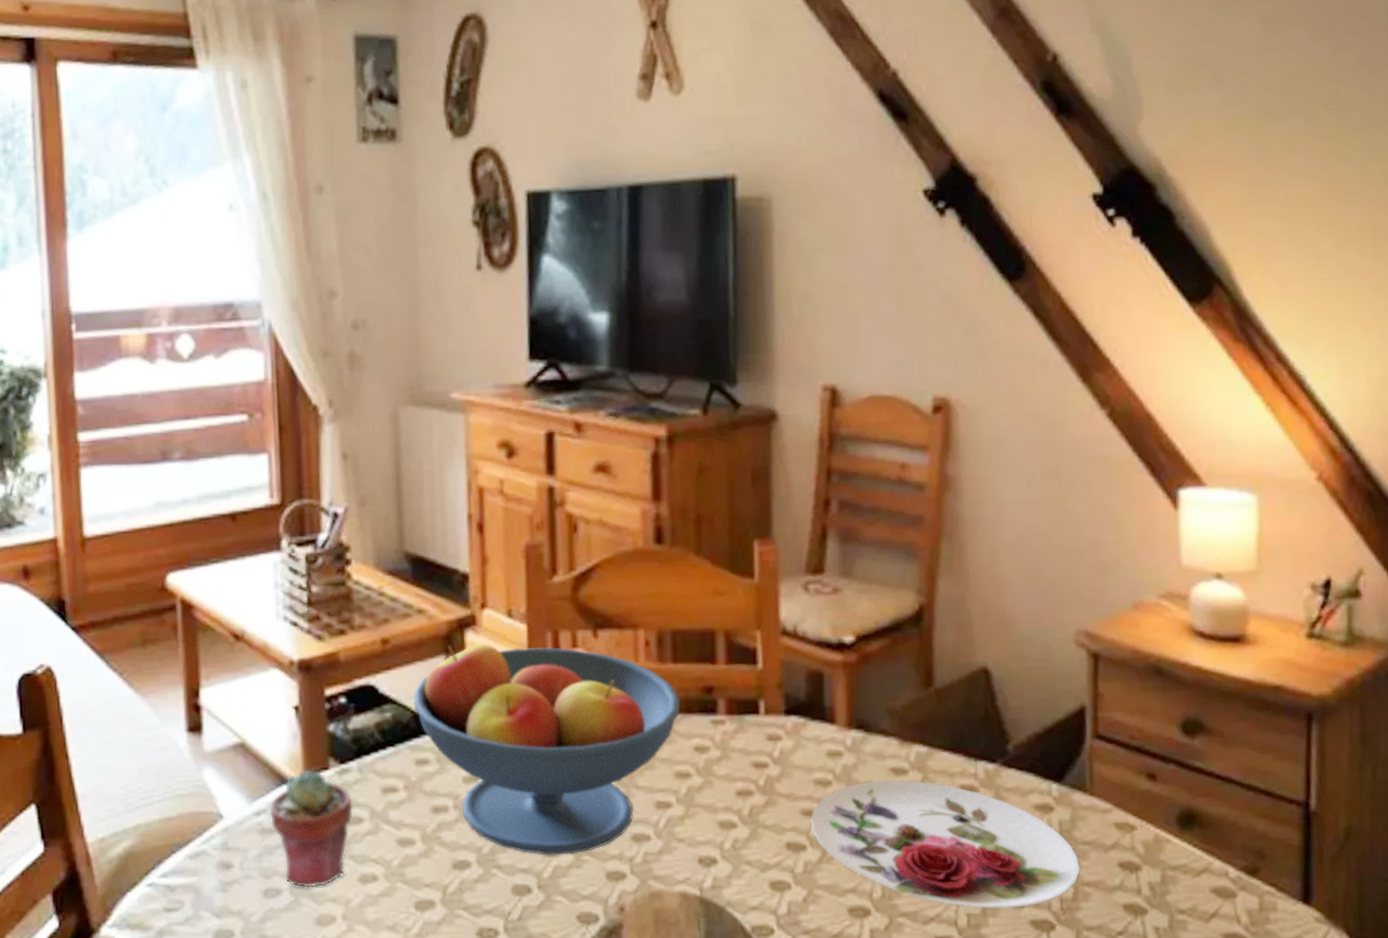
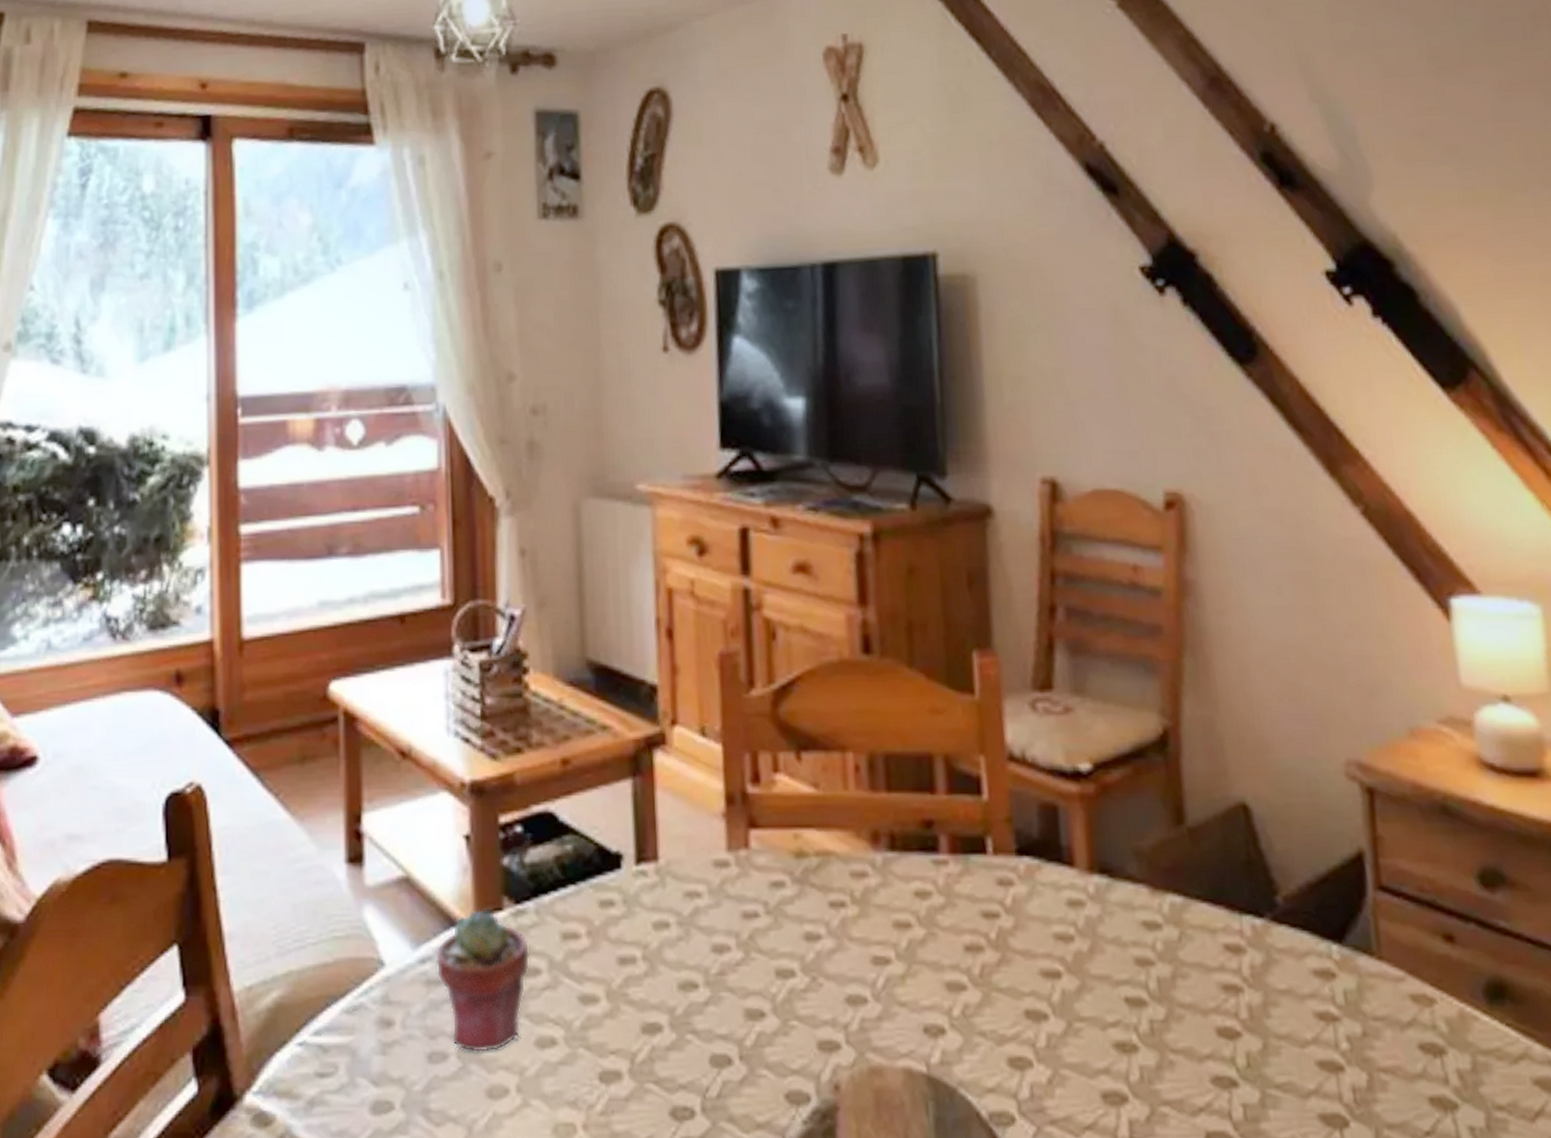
fruit bowl: present [414,643,681,855] -> none [597,766,897,1019]
plate: present [810,780,1080,909] -> none [1051,936,1373,1099]

